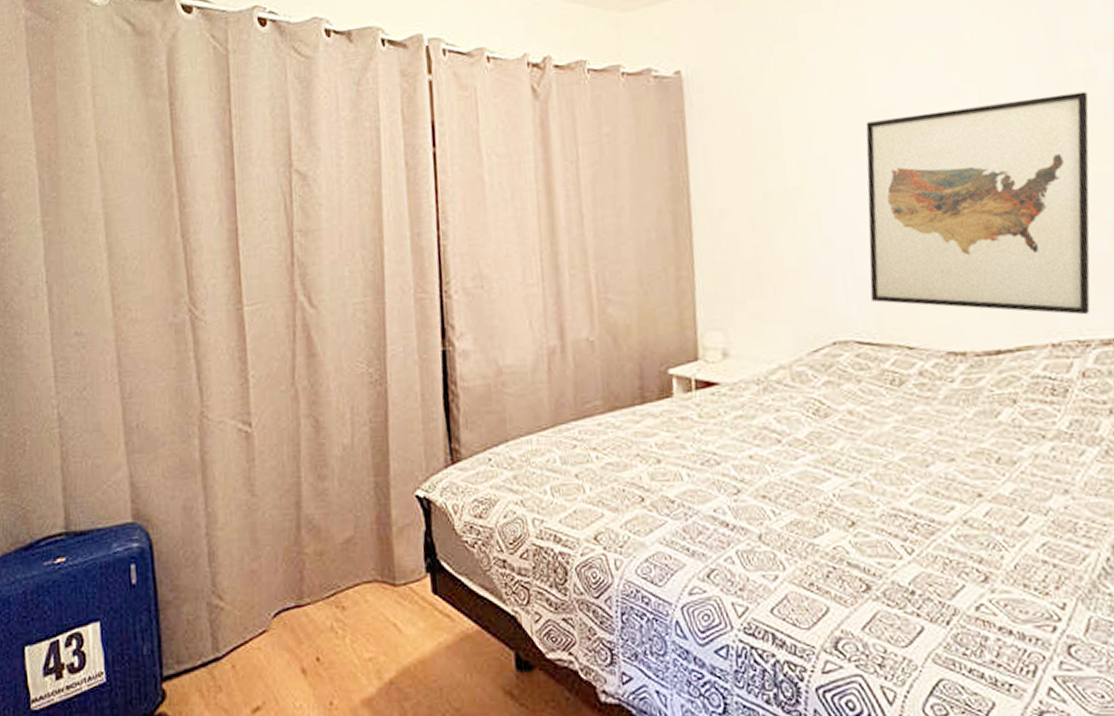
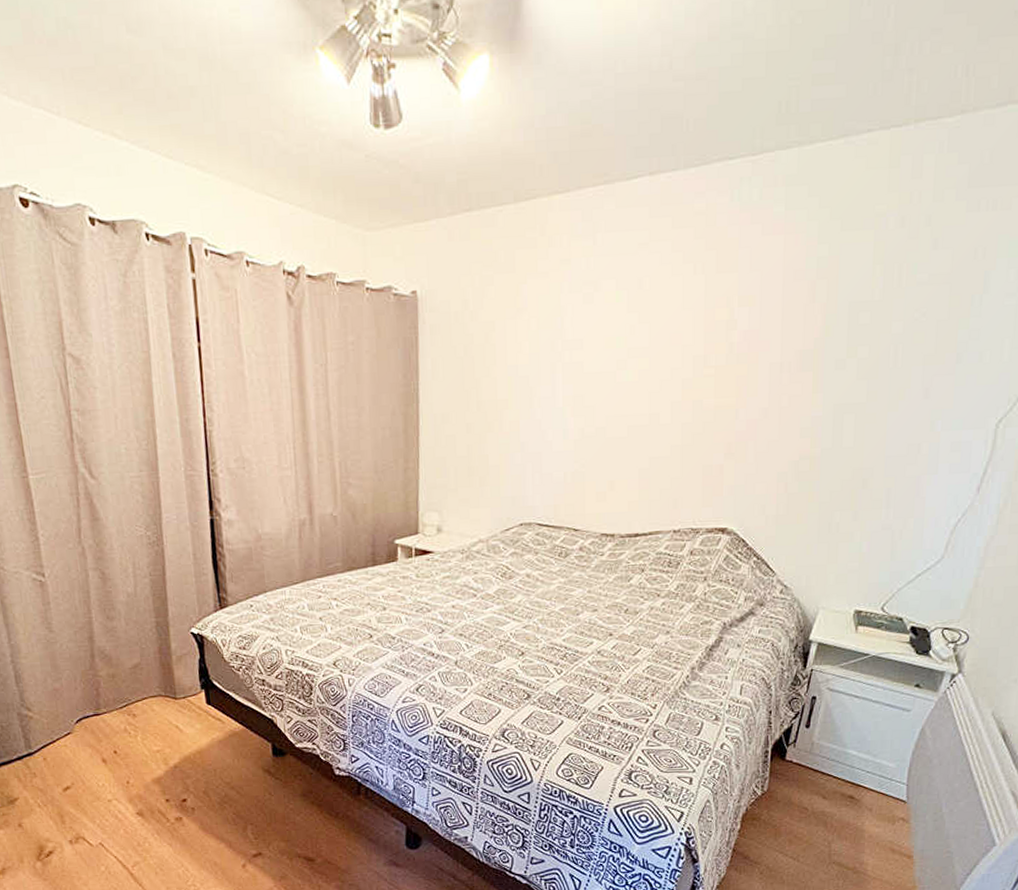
wall art: present [865,91,1091,315] -> none [551,338,727,511]

